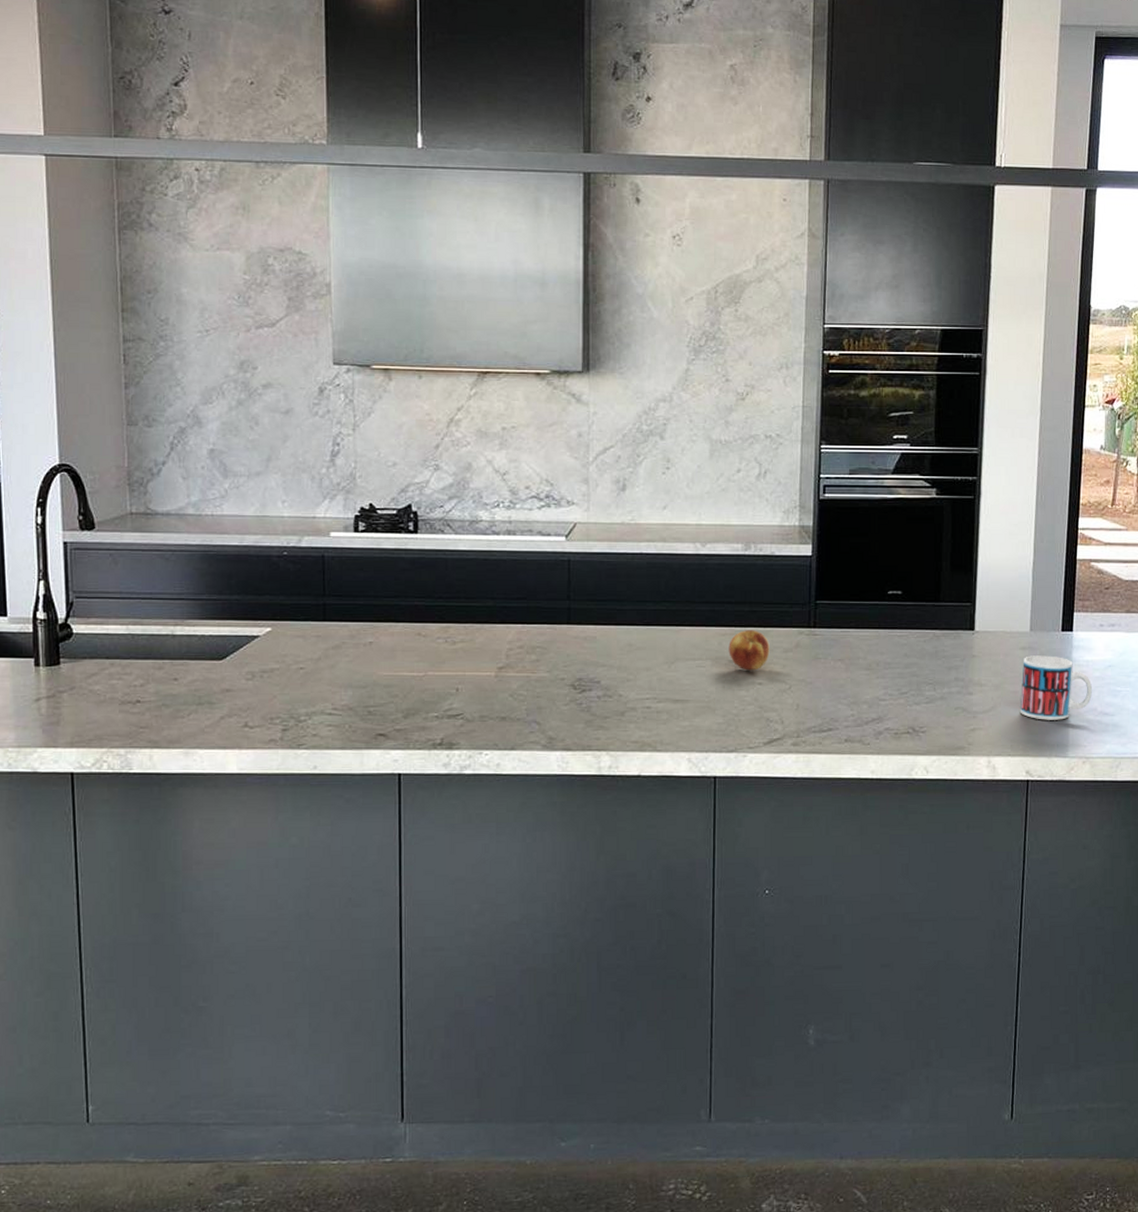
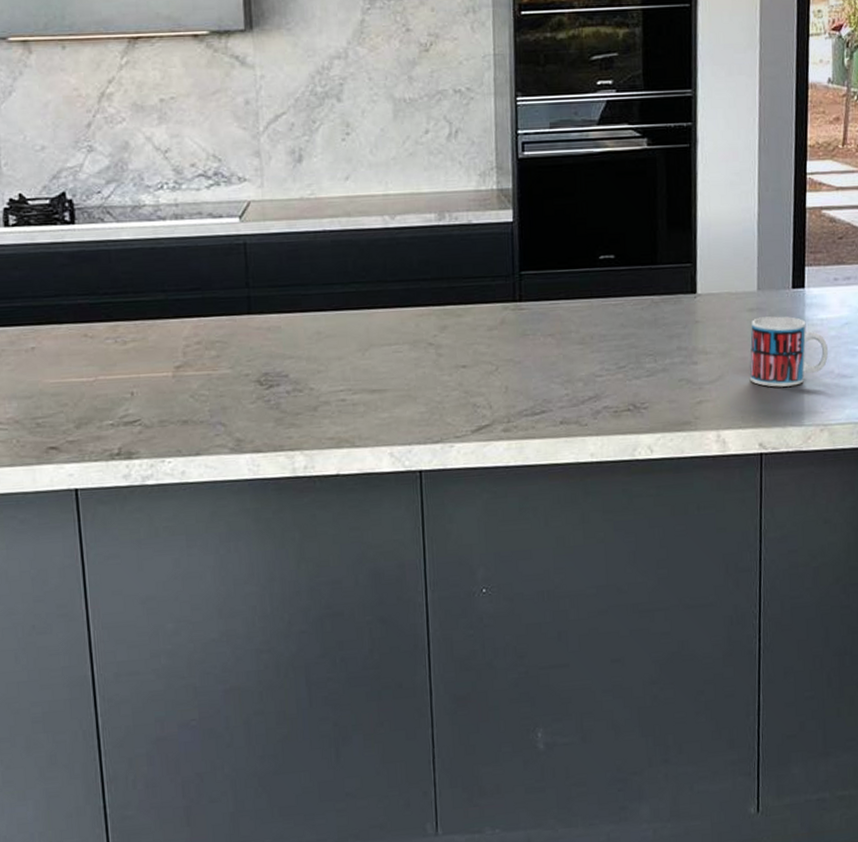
fruit: present [728,630,770,671] -> none [427,308,473,353]

